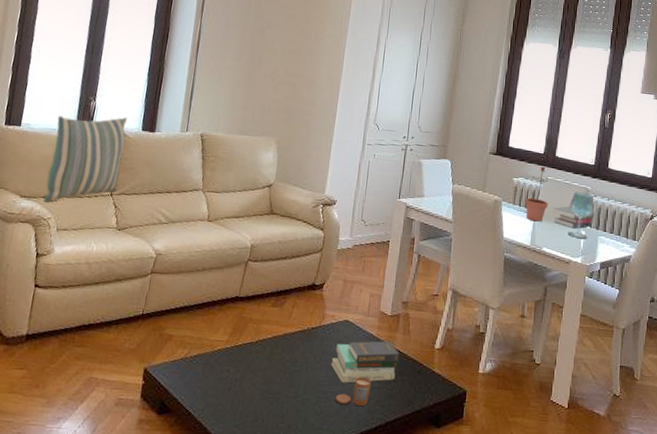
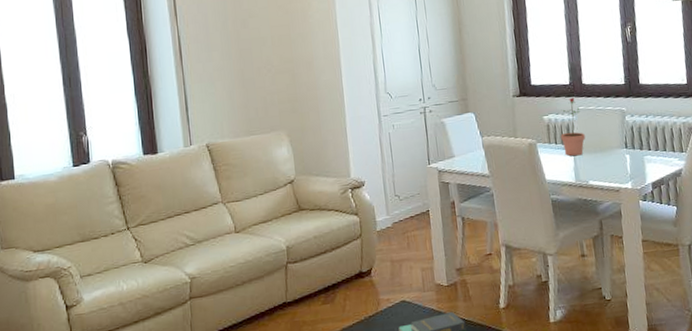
pillow: present [44,116,127,202] -> none [51,144,134,252]
books: present [552,206,595,229] -> none [590,132,636,155]
wine glass: present [568,191,594,239] -> none [607,115,634,164]

